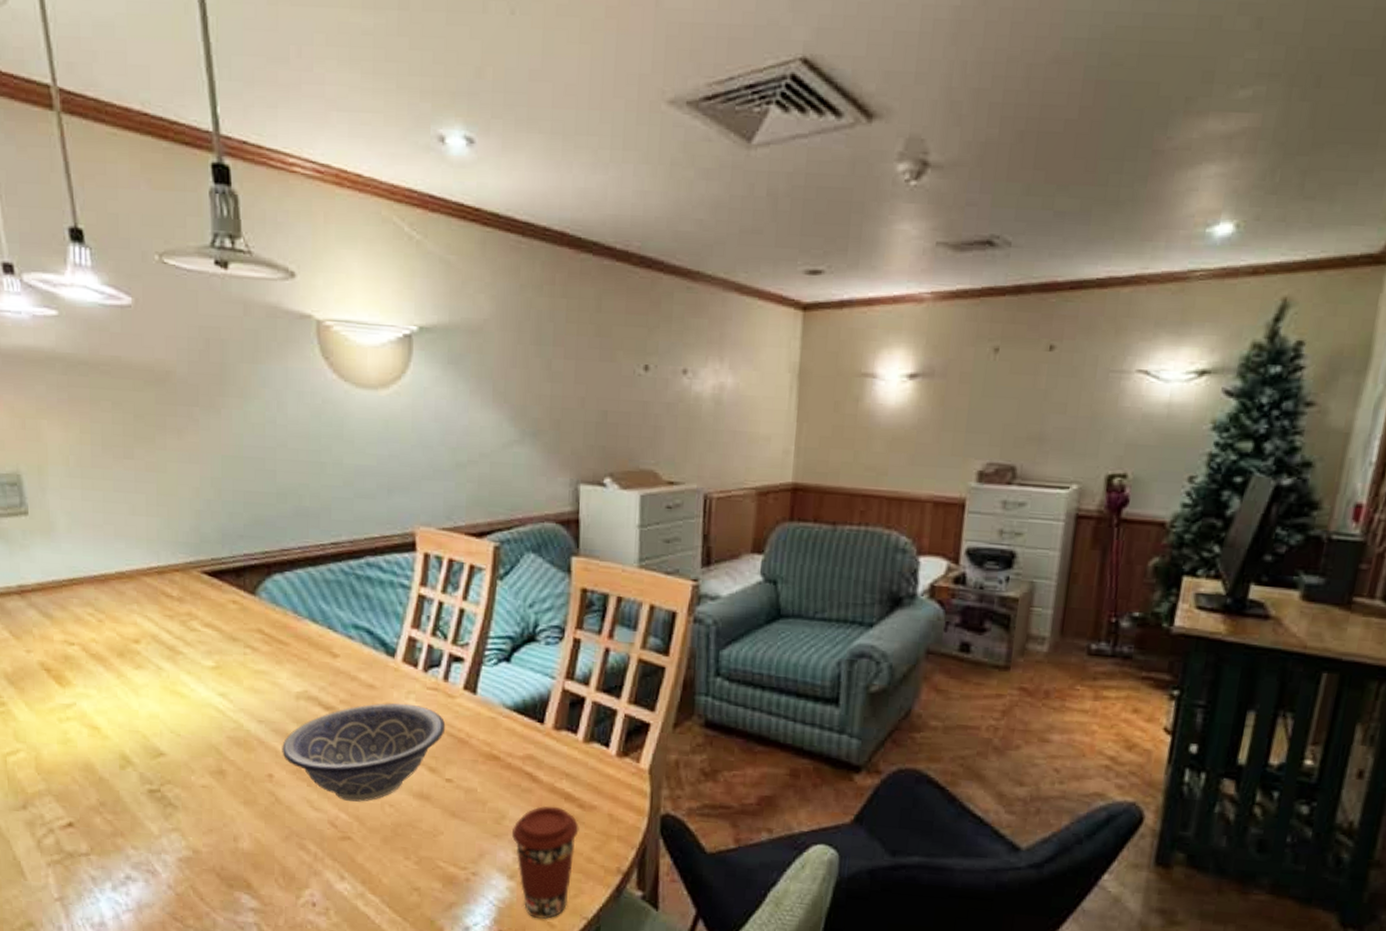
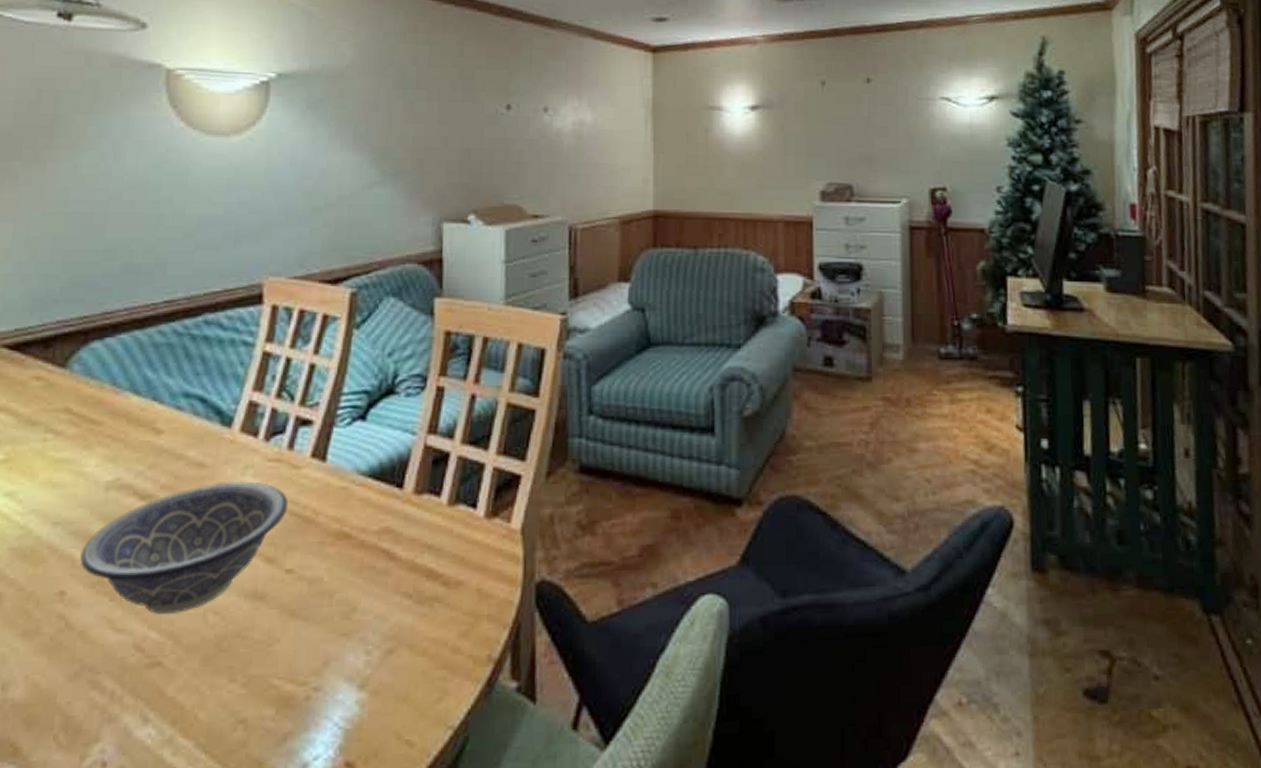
coffee cup: present [511,805,579,920] -> none [363,587,444,738]

